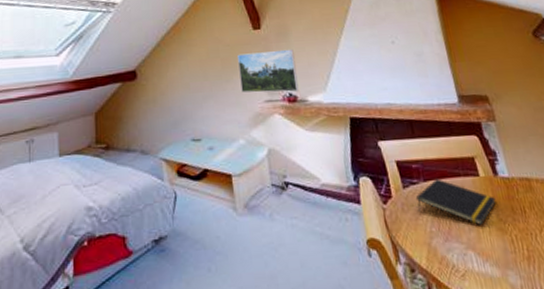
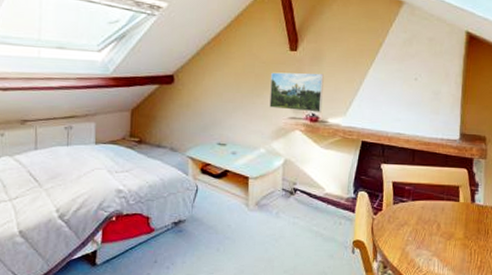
notepad: present [415,178,496,225] -> none [401,200,467,239]

